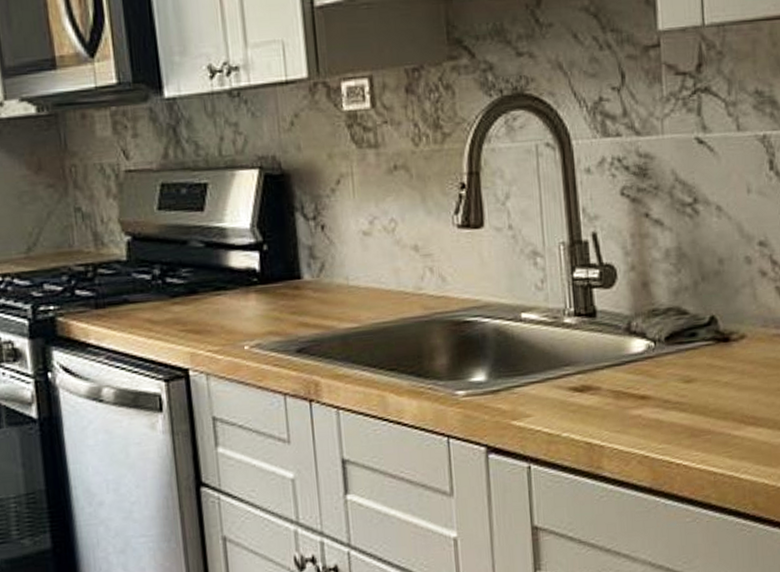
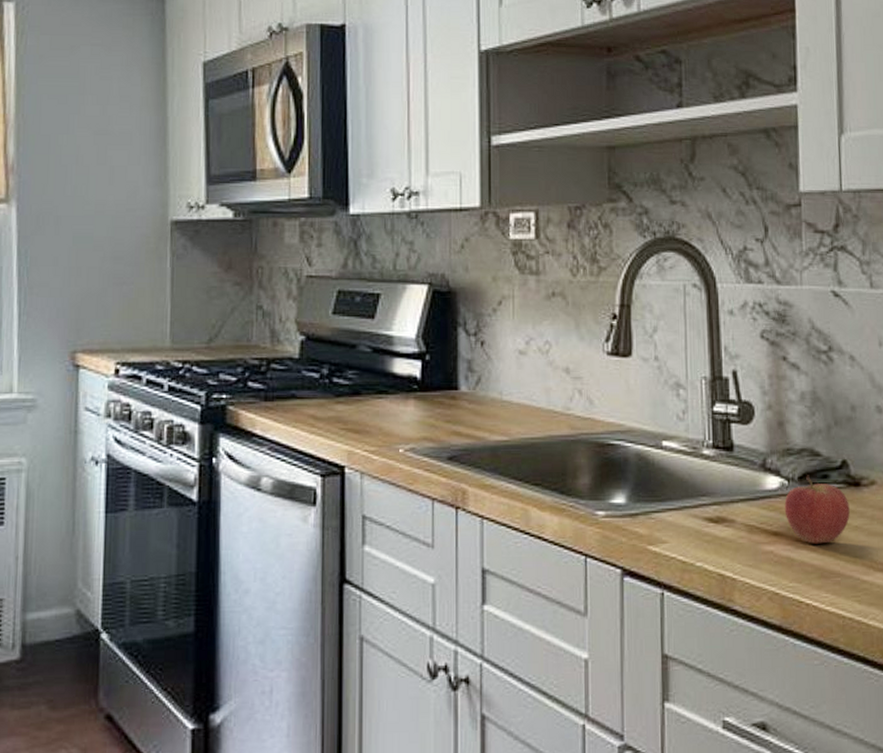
apple: none [651,334,720,404] -> present [784,475,850,544]

